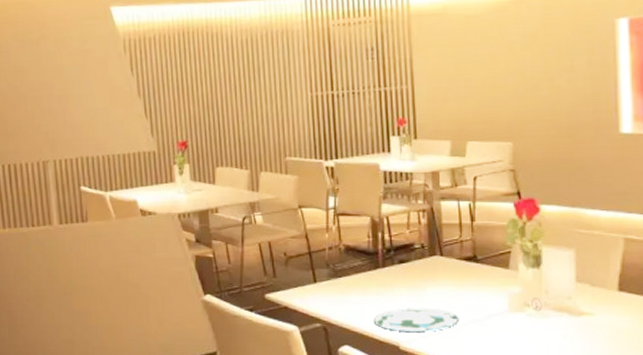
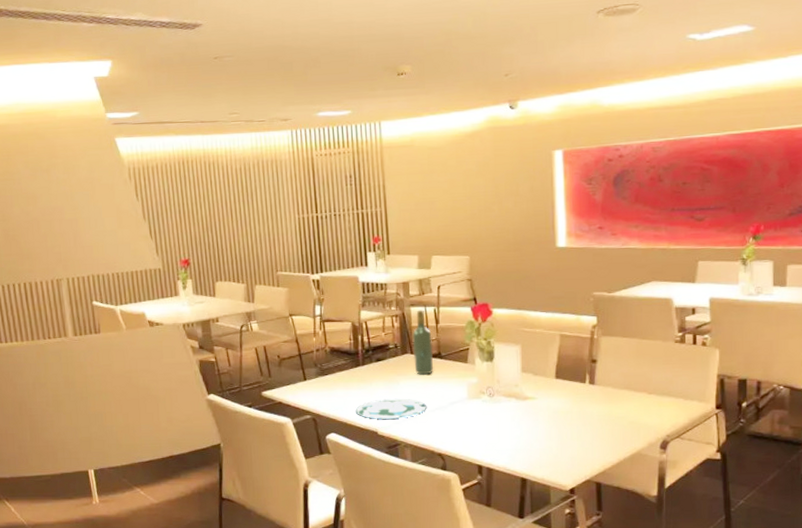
wine bottle: none [442,204,468,281] -> present [412,310,434,375]

